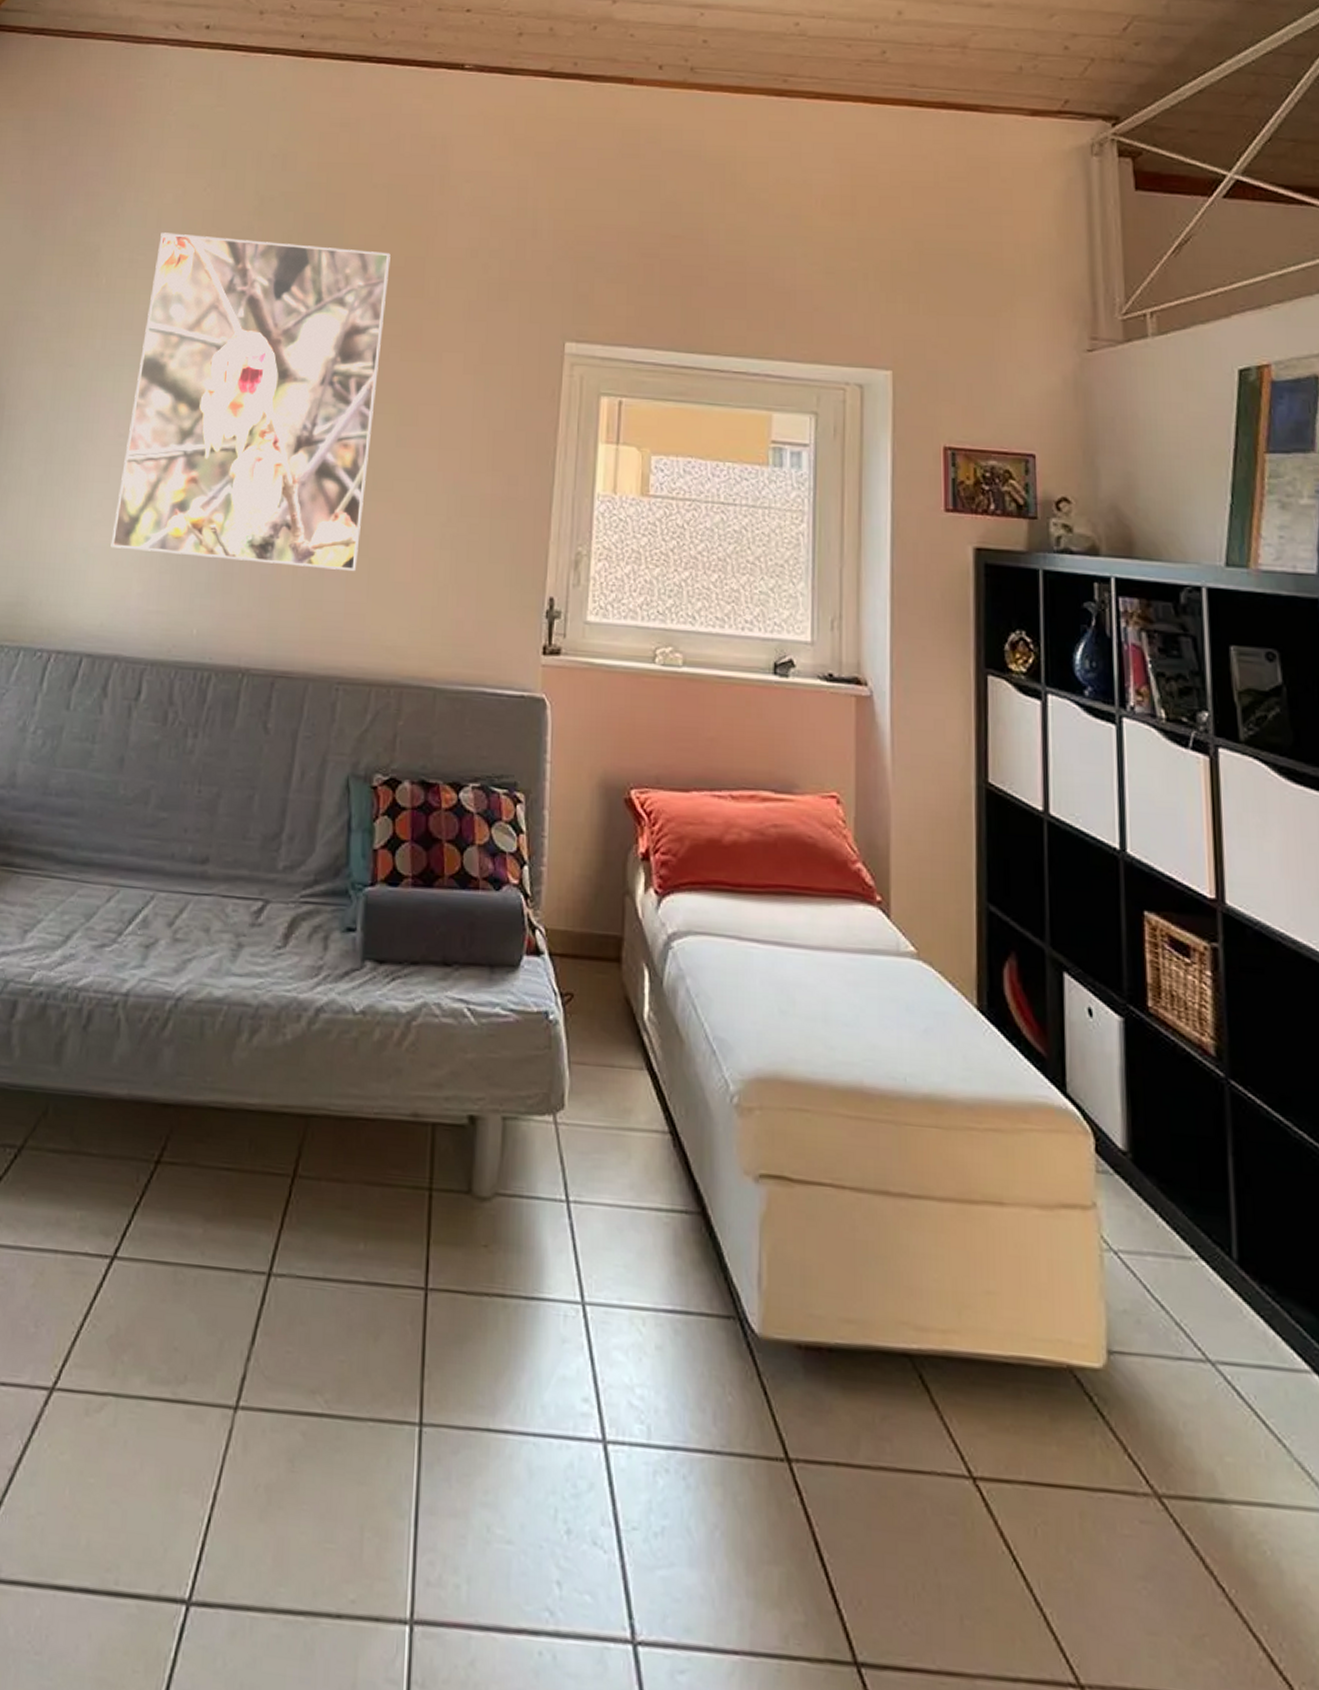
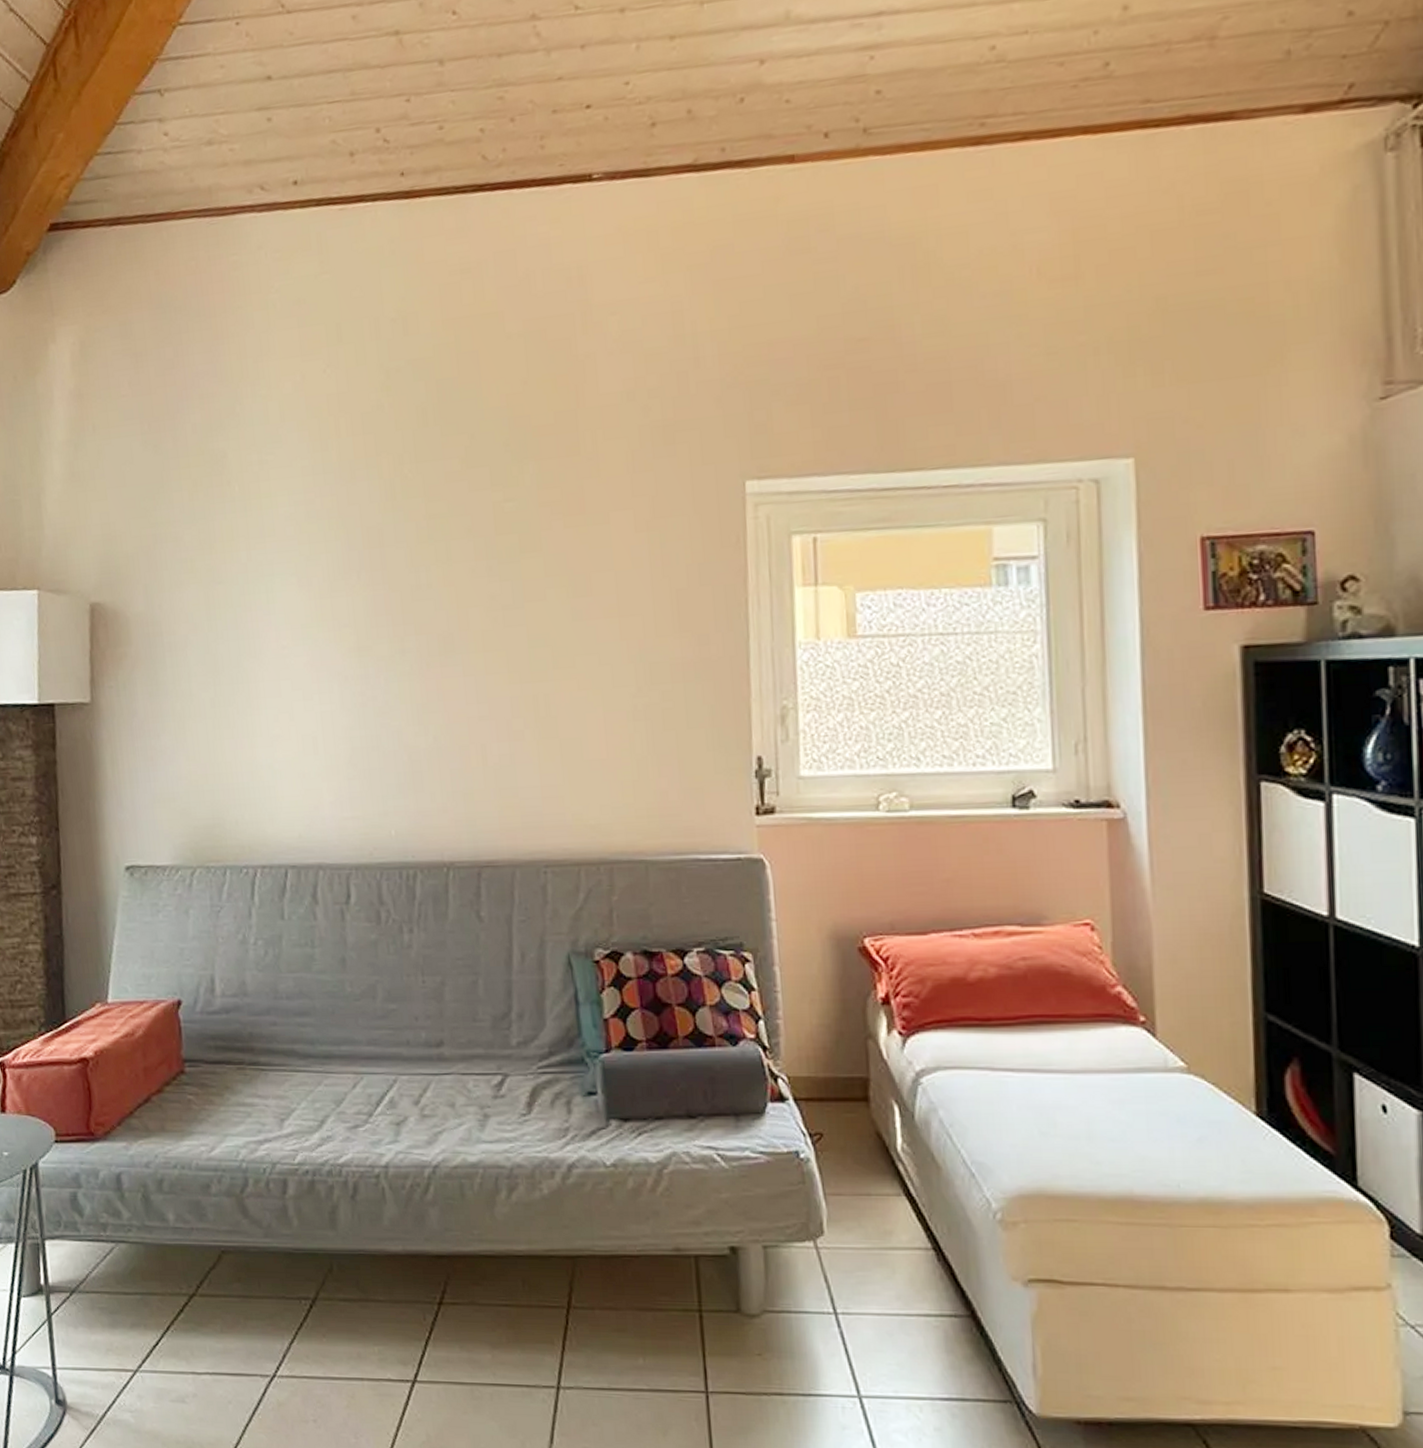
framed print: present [110,232,391,572] -> none [286,410,548,761]

